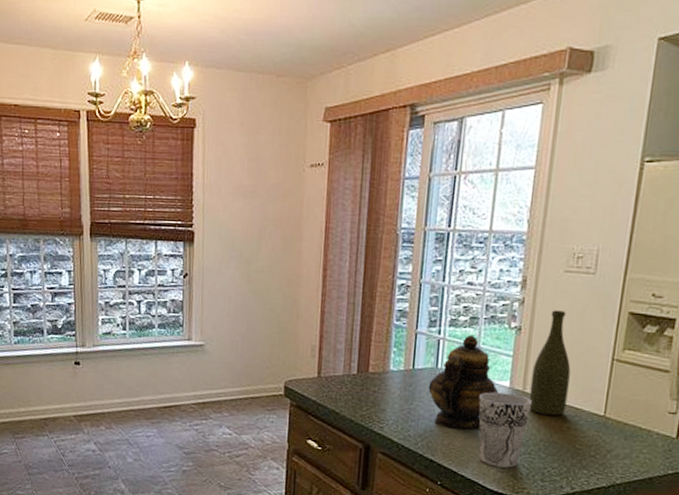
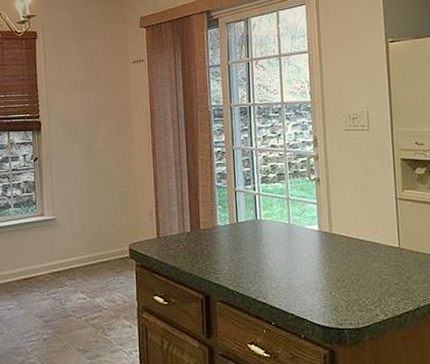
teapot: present [428,334,499,430] -> none [252,188,311,272]
cup: present [478,392,533,468] -> none [295,235,340,303]
bottle: present [529,310,571,416] -> none [334,162,368,251]

